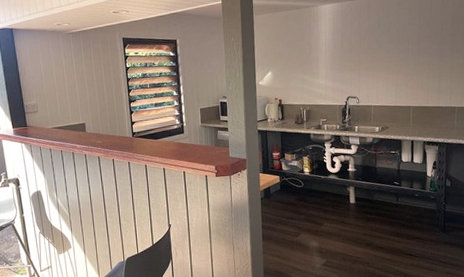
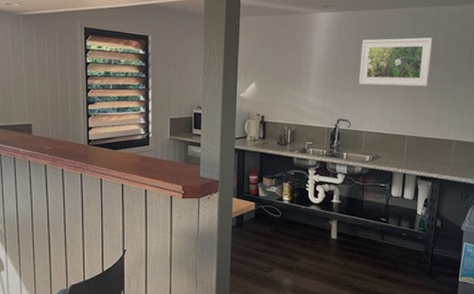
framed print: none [363,17,428,64] -> present [359,37,433,87]

